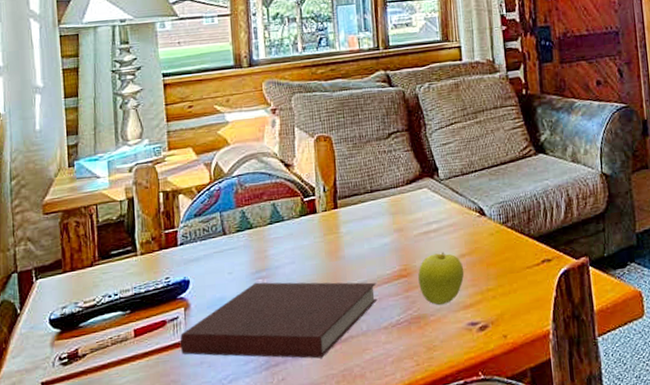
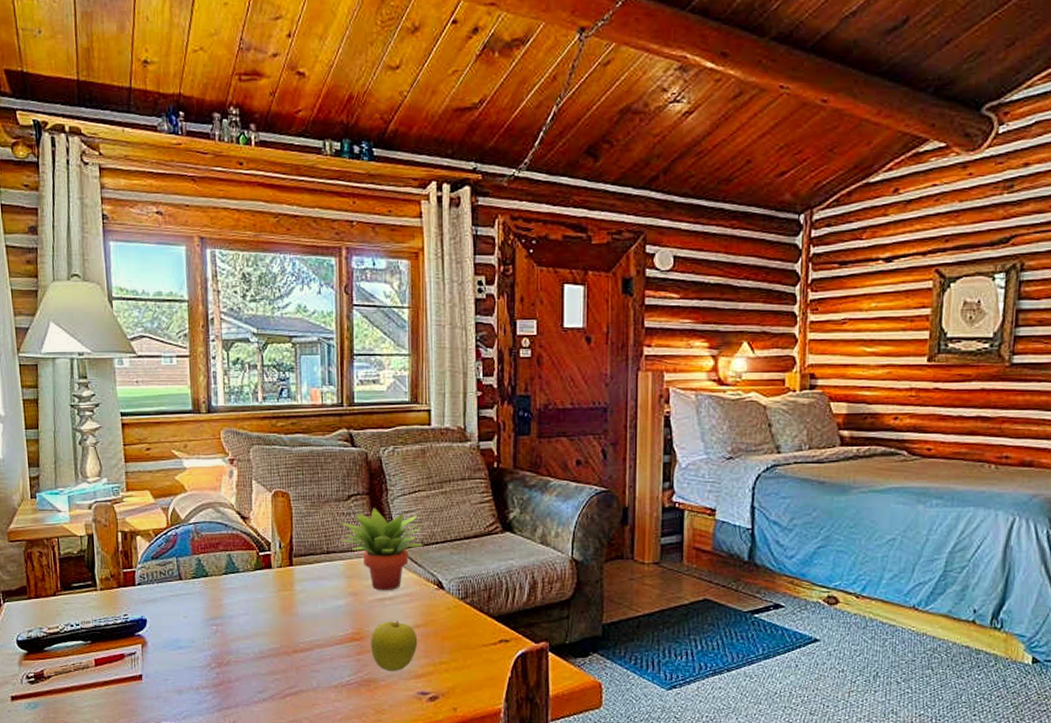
notebook: present [180,282,378,359] -> none [137,629,329,707]
succulent plant: none [381,142,465,224] -> present [339,507,425,591]

